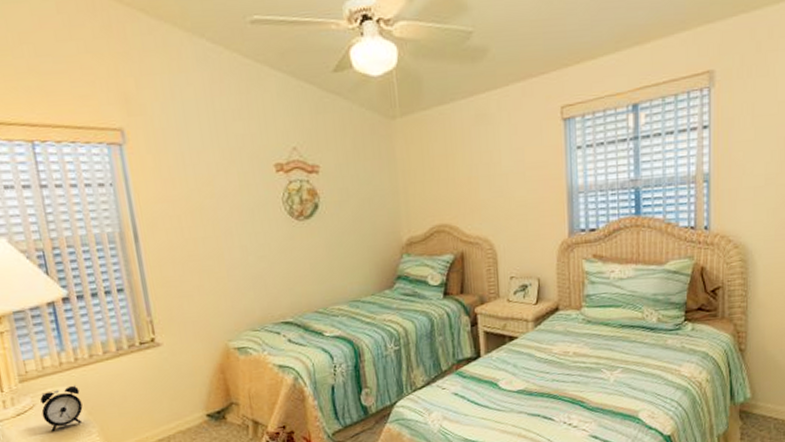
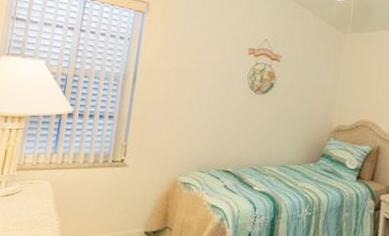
alarm clock: present [40,385,83,432] -> none [23,182,57,216]

